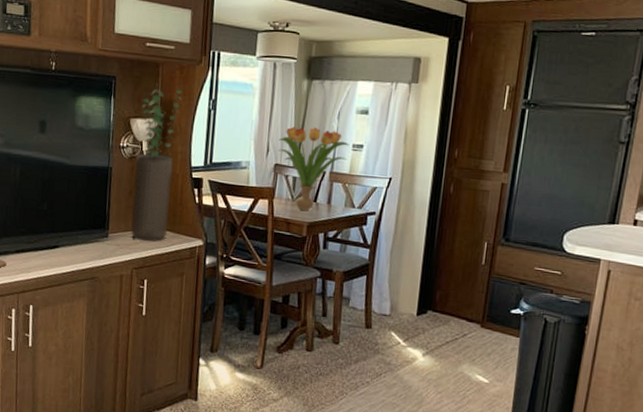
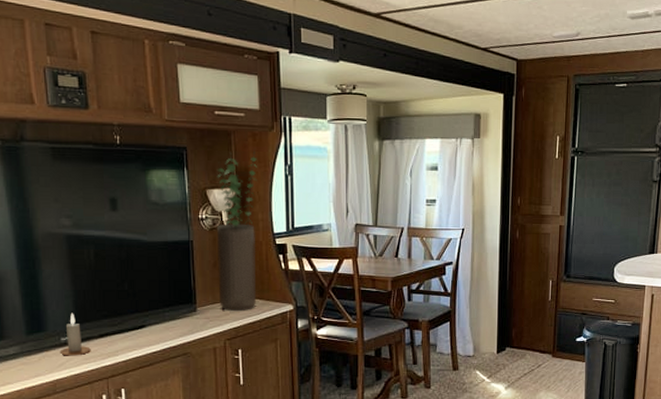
flower arrangement: present [278,126,349,211] -> none [357,186,423,266]

